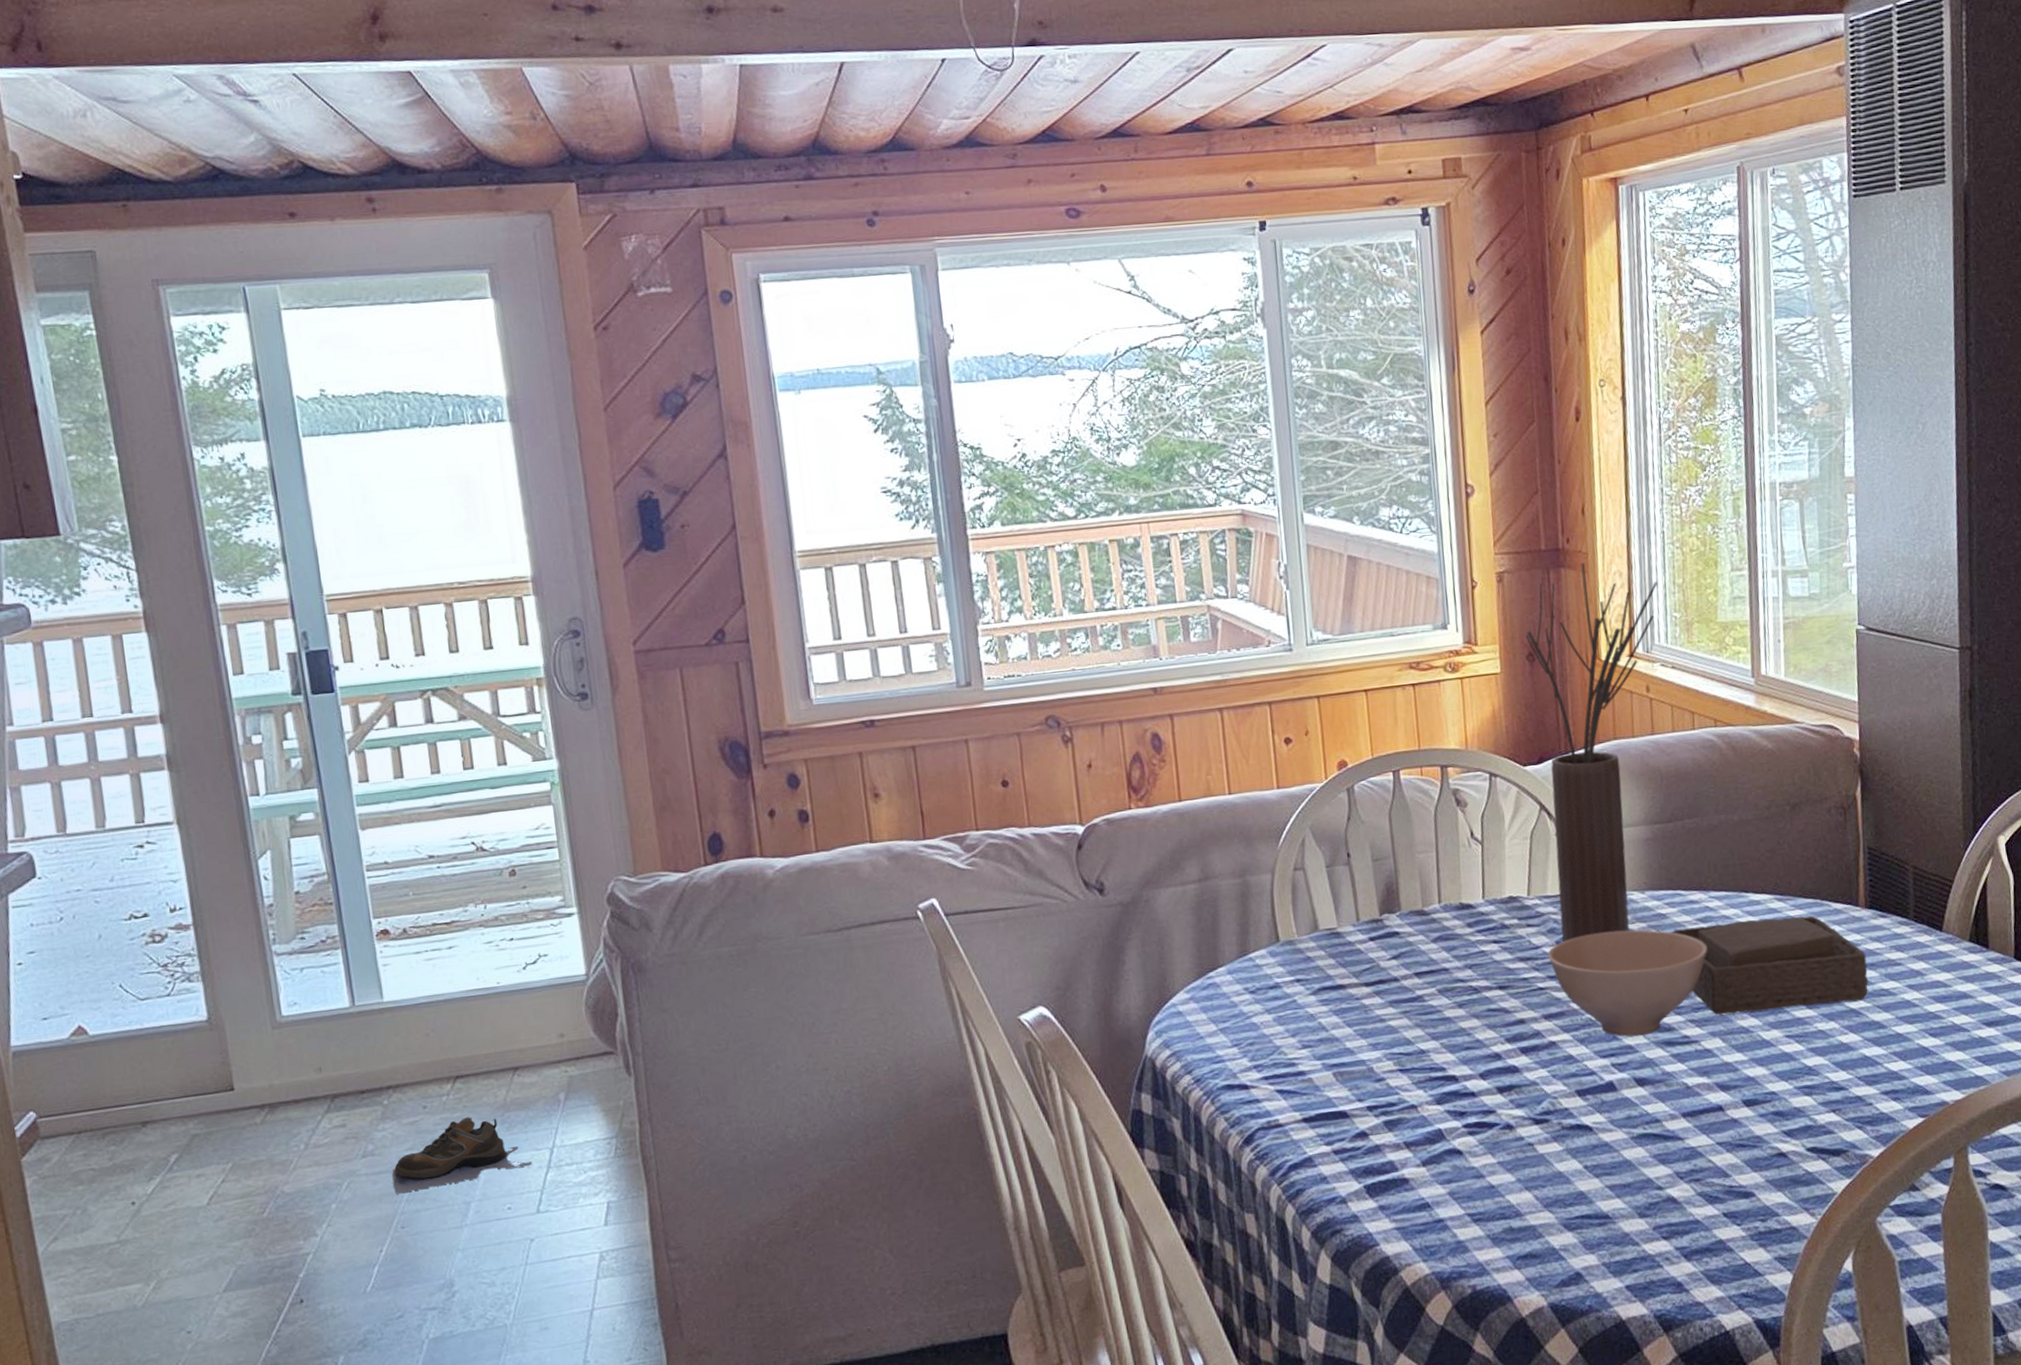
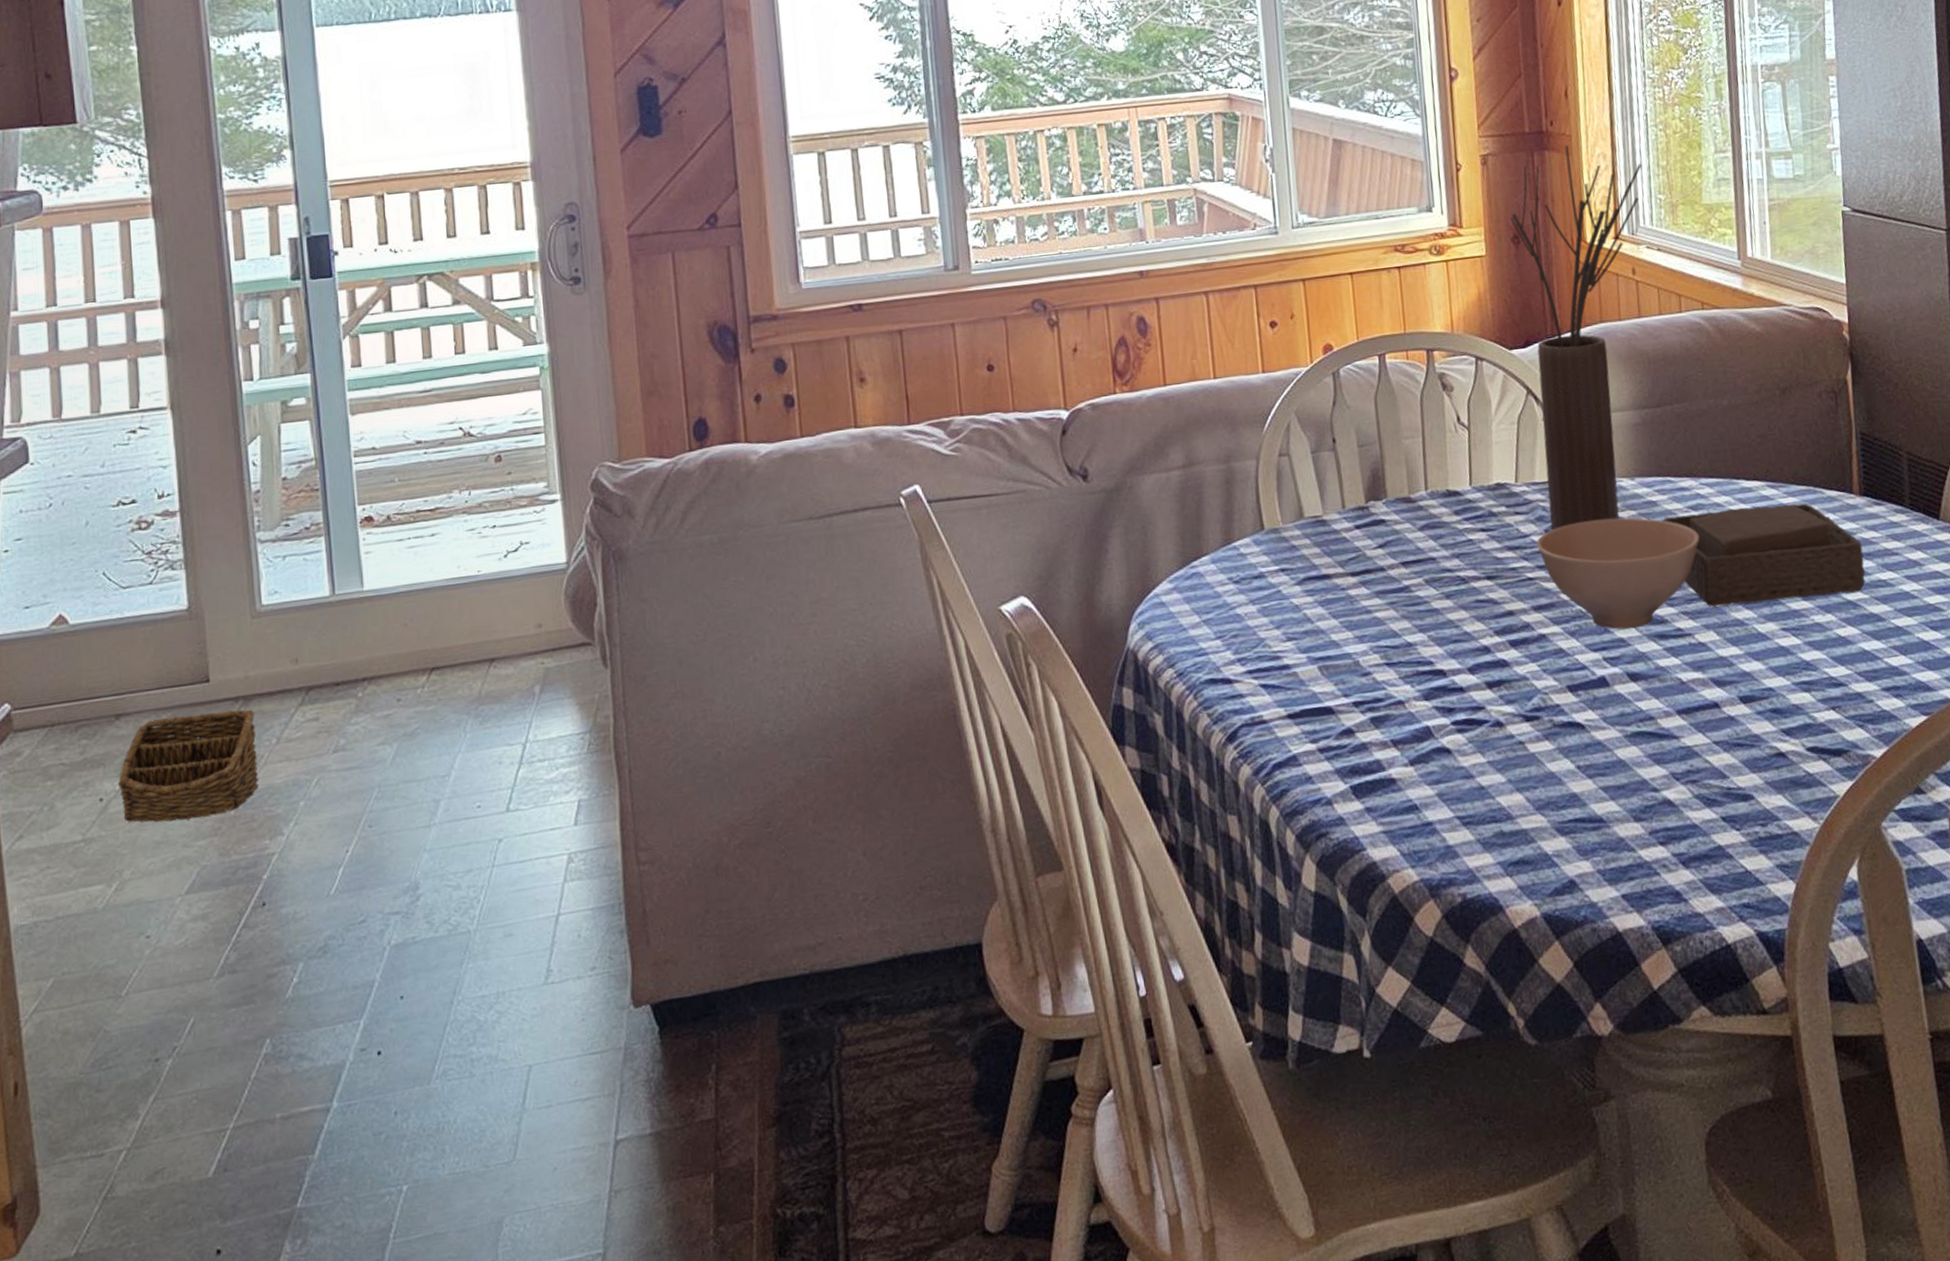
basket: none [148,1116,290,1225] -> present [117,709,259,823]
hiking boot: present [391,1117,533,1194] -> none [362,710,505,792]

